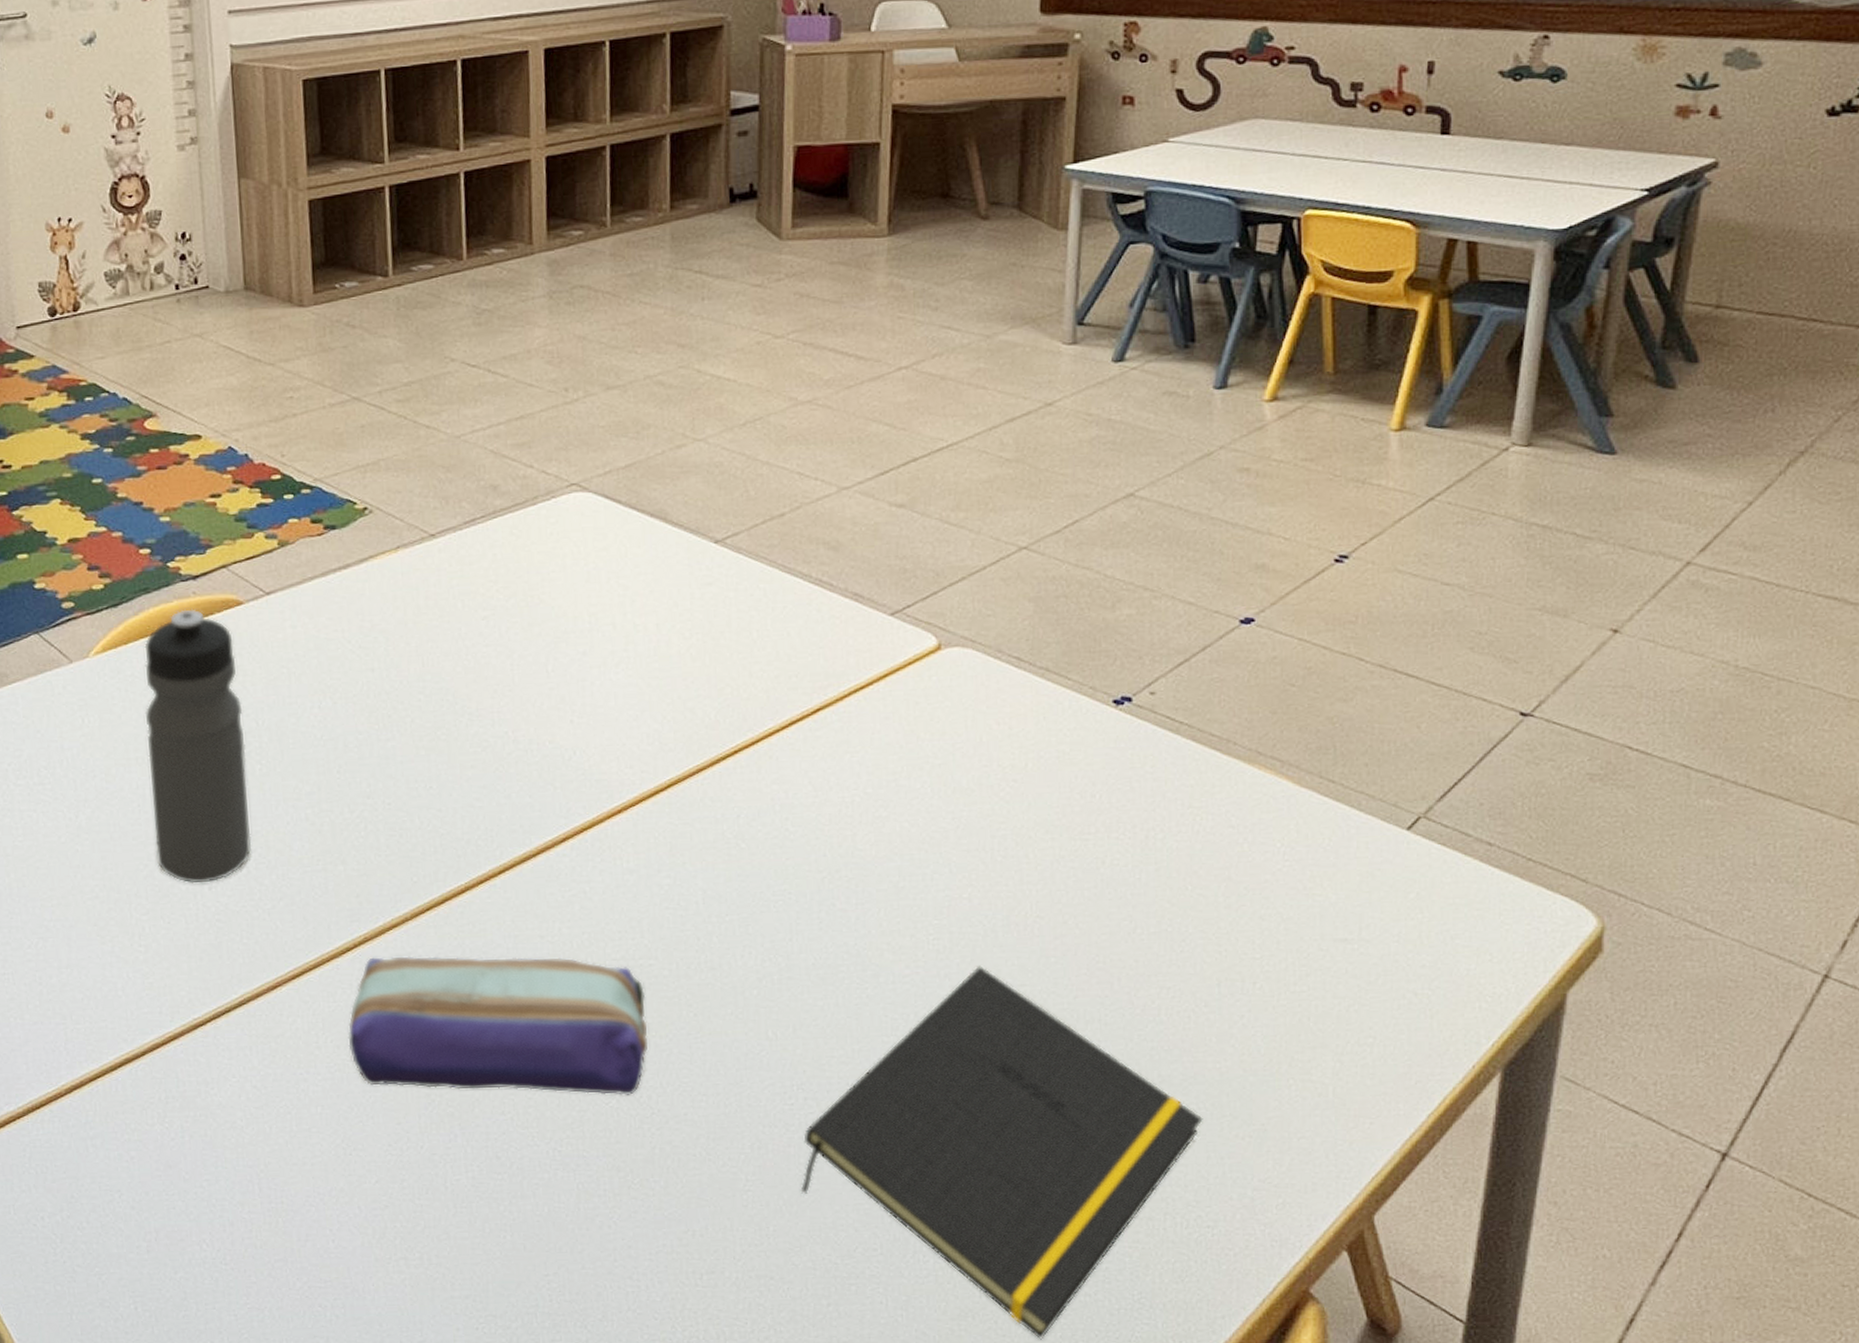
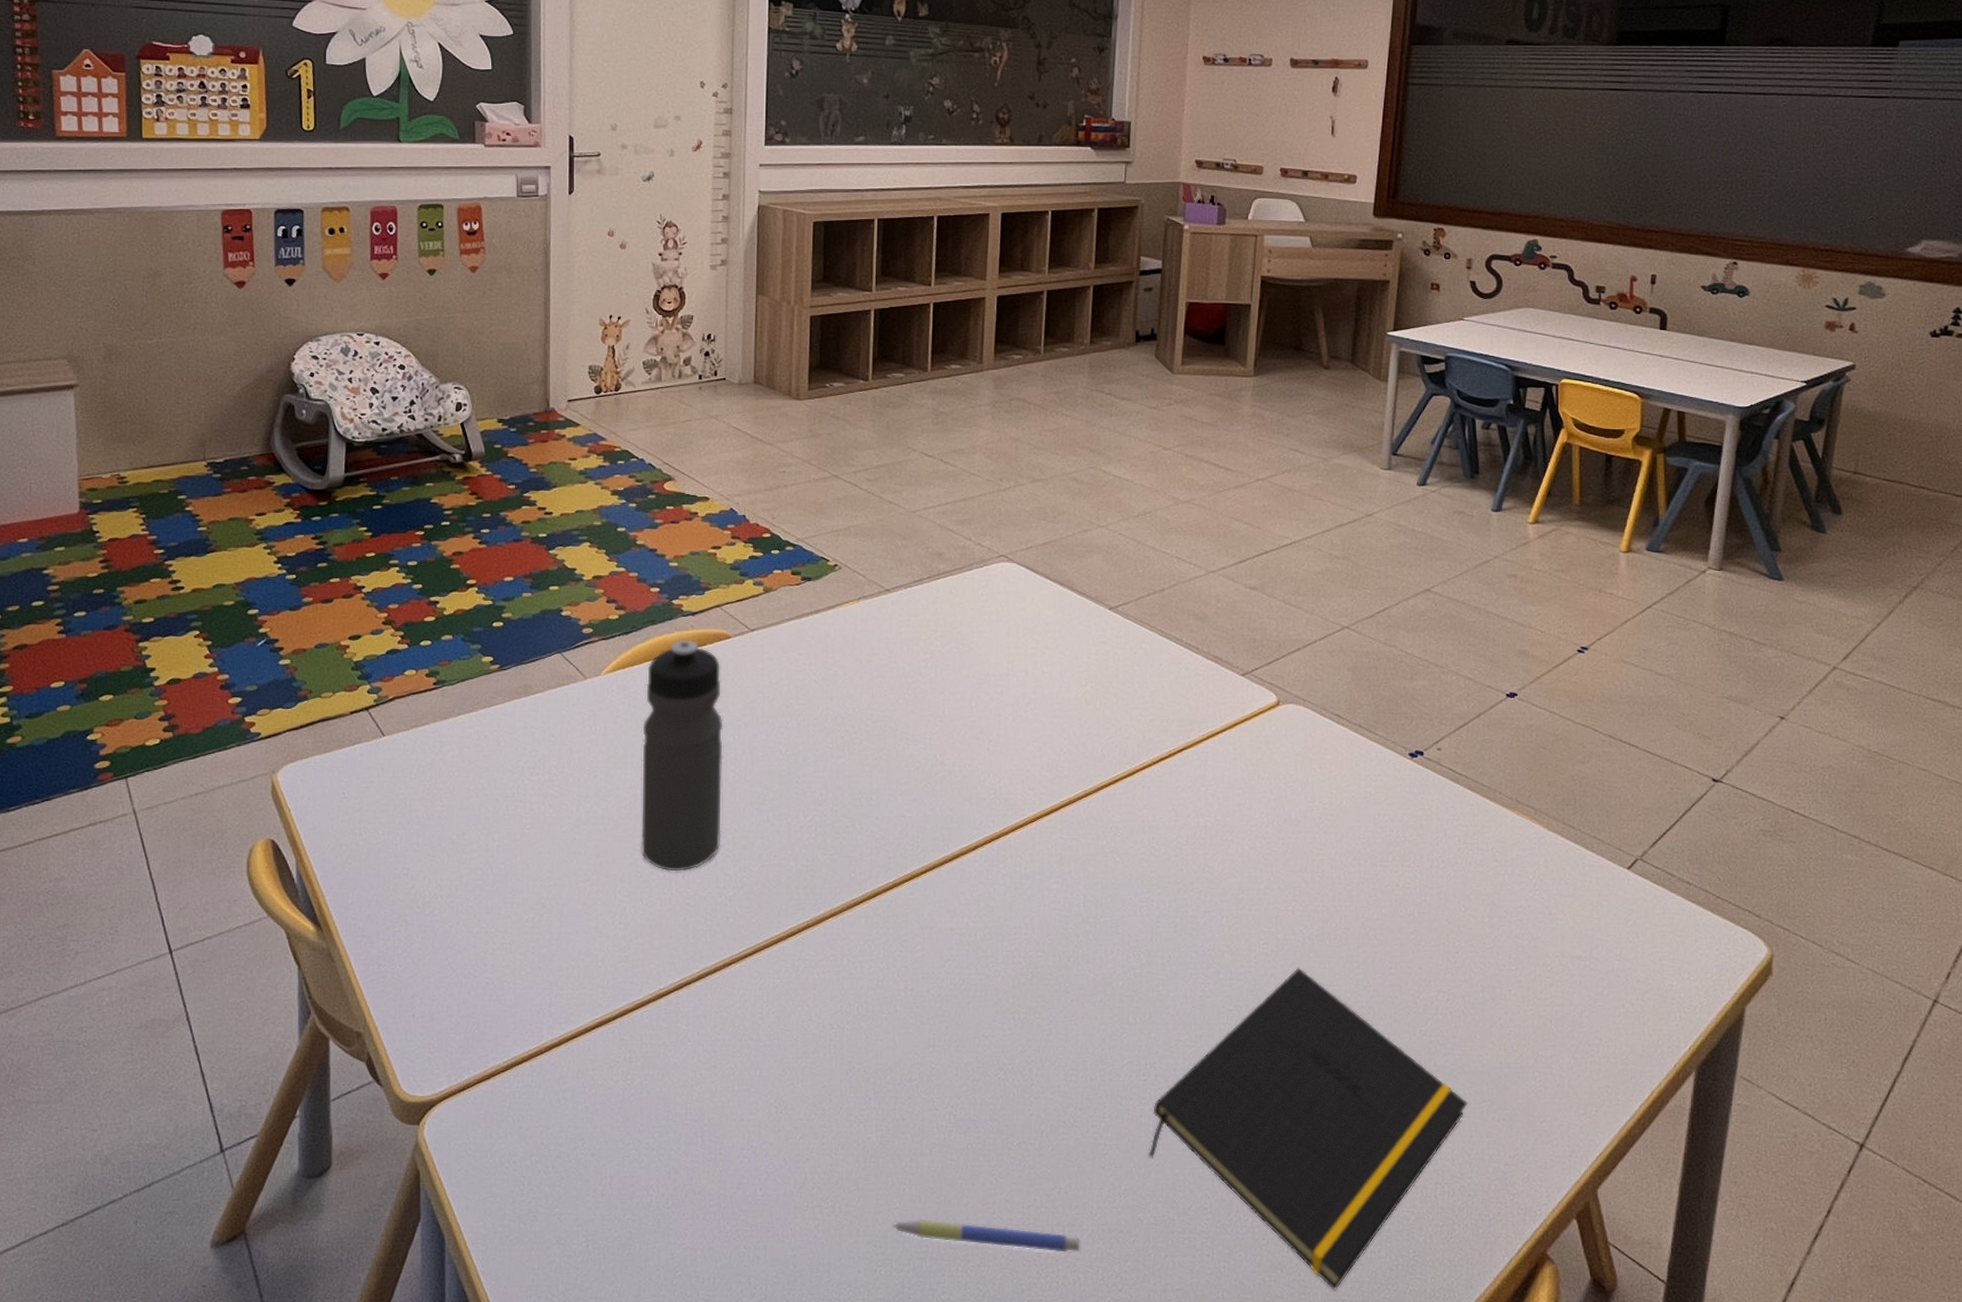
pencil case: present [348,956,648,1095] -> none [787,941,1033,1068]
pen: none [493,1270,723,1303] -> present [892,1220,1080,1252]

